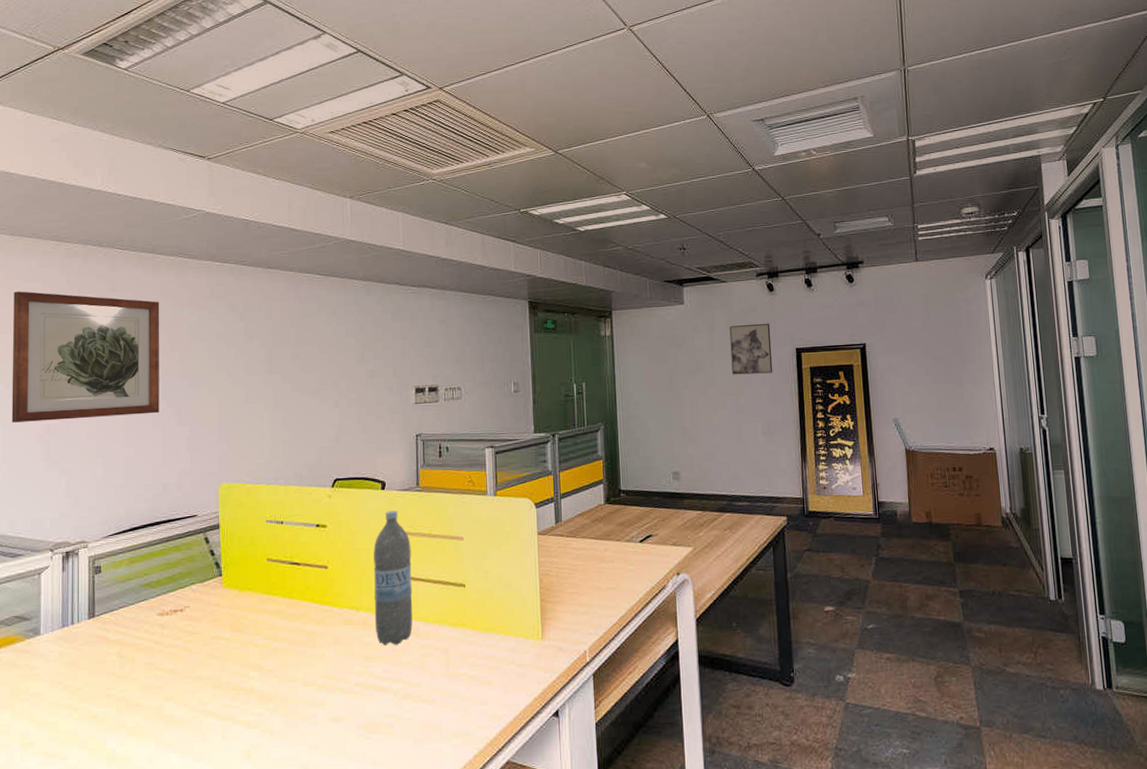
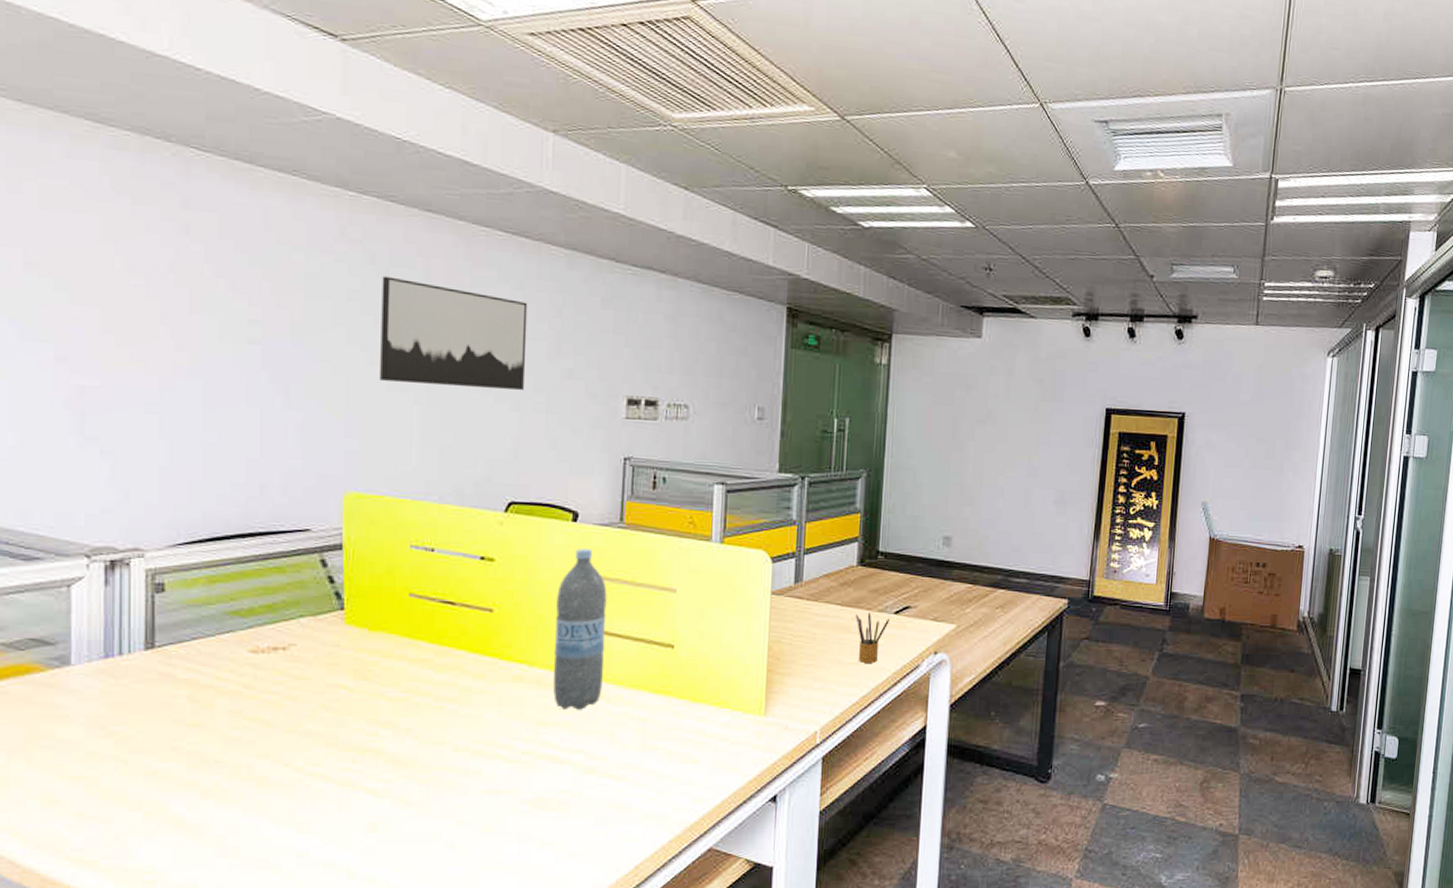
wall art: present [11,291,160,423] -> none [21,186,261,389]
wall art: none [239,319,341,396] -> present [380,276,528,390]
pencil box: none [608,543,636,587] -> present [856,612,889,663]
wall art: present [729,323,773,375] -> none [1028,372,1080,434]

